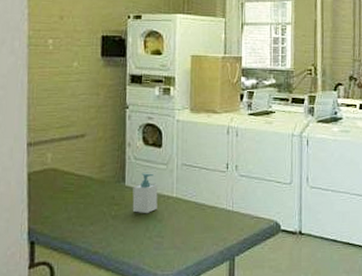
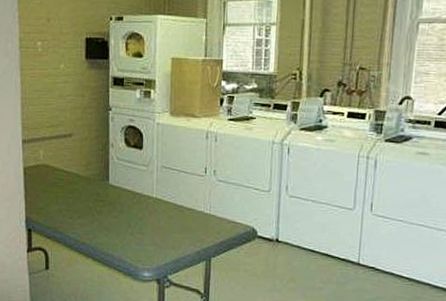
soap bottle: present [132,173,158,214] -> none [115,173,139,212]

